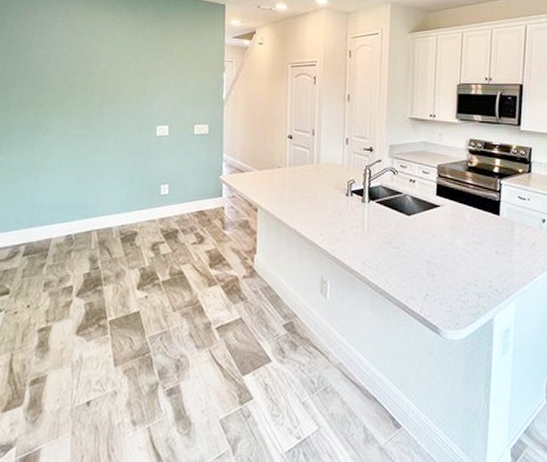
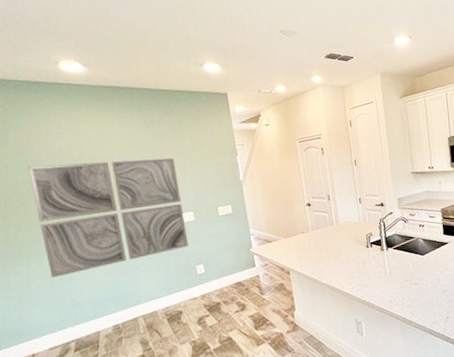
wall art: none [16,54,160,174] -> present [27,158,189,278]

